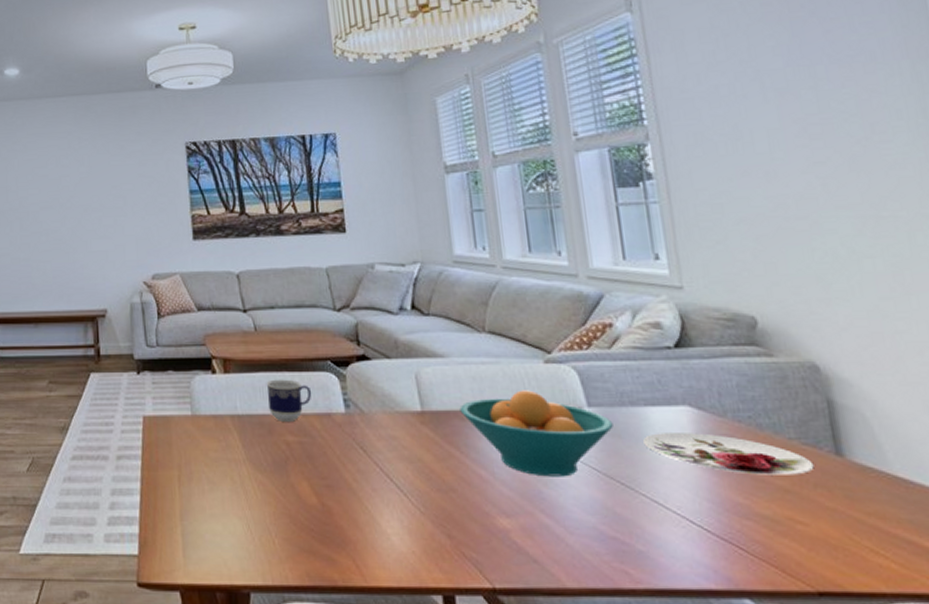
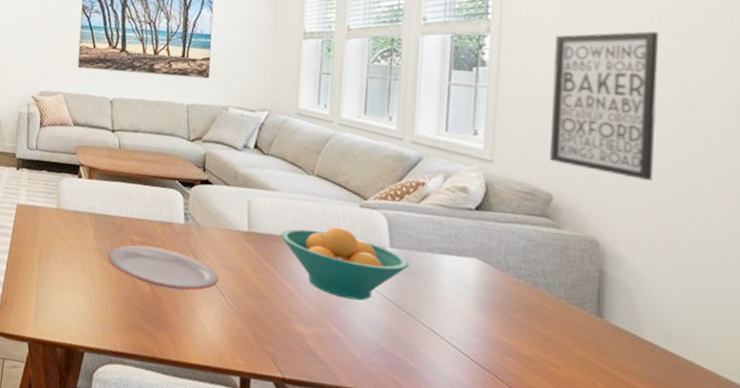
plate: none [260,445,397,497] -> present [107,244,218,290]
cup: present [266,379,312,422] -> none [121,189,159,225]
plate: present [643,433,815,475] -> none [432,276,576,327]
wall art: none [721,117,862,286] -> present [550,31,659,181]

